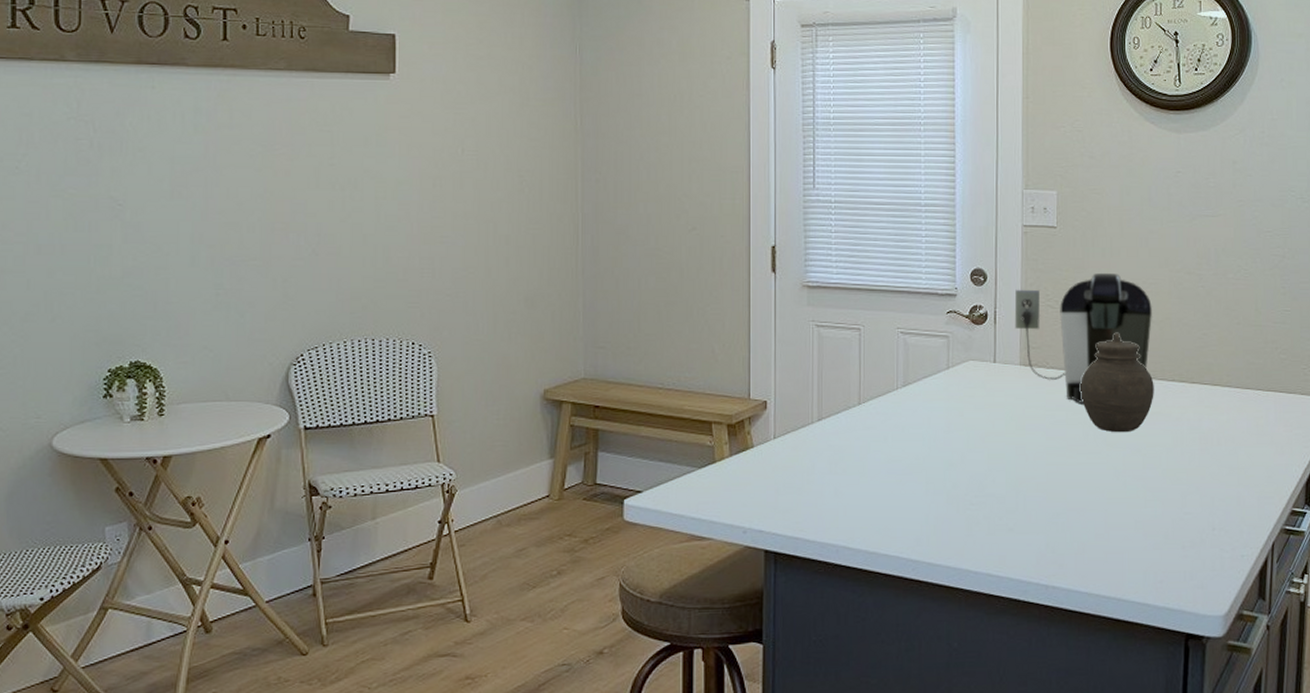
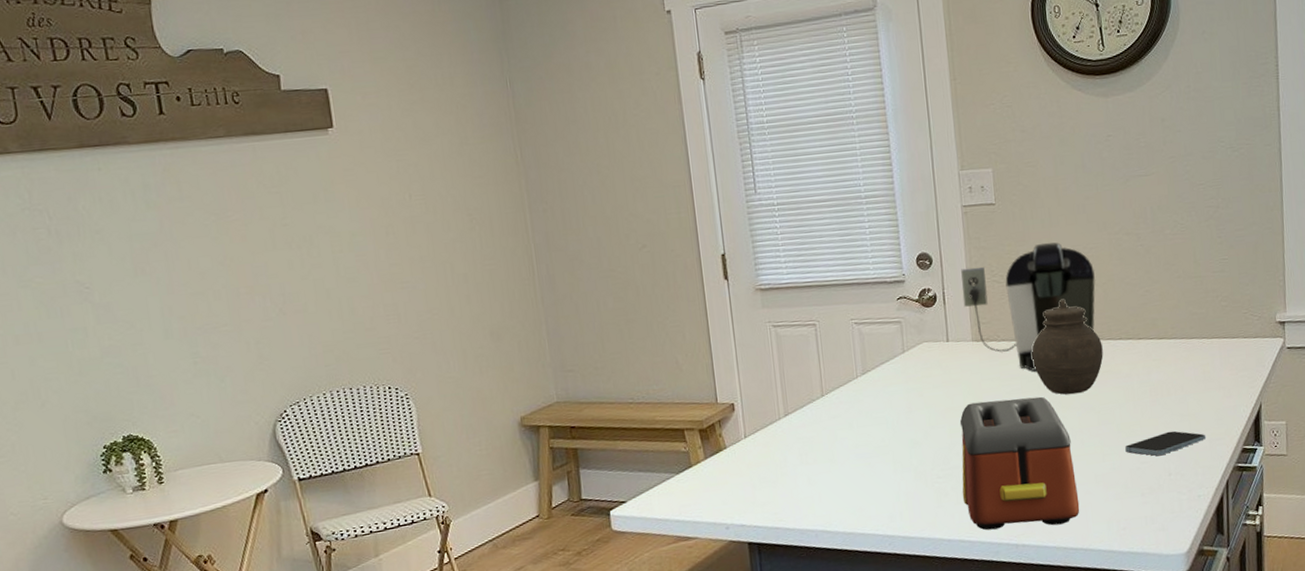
toaster: none [994,429,1116,570] -> present [959,396,1080,531]
smartphone: none [1169,483,1254,508] -> present [1125,430,1205,456]

